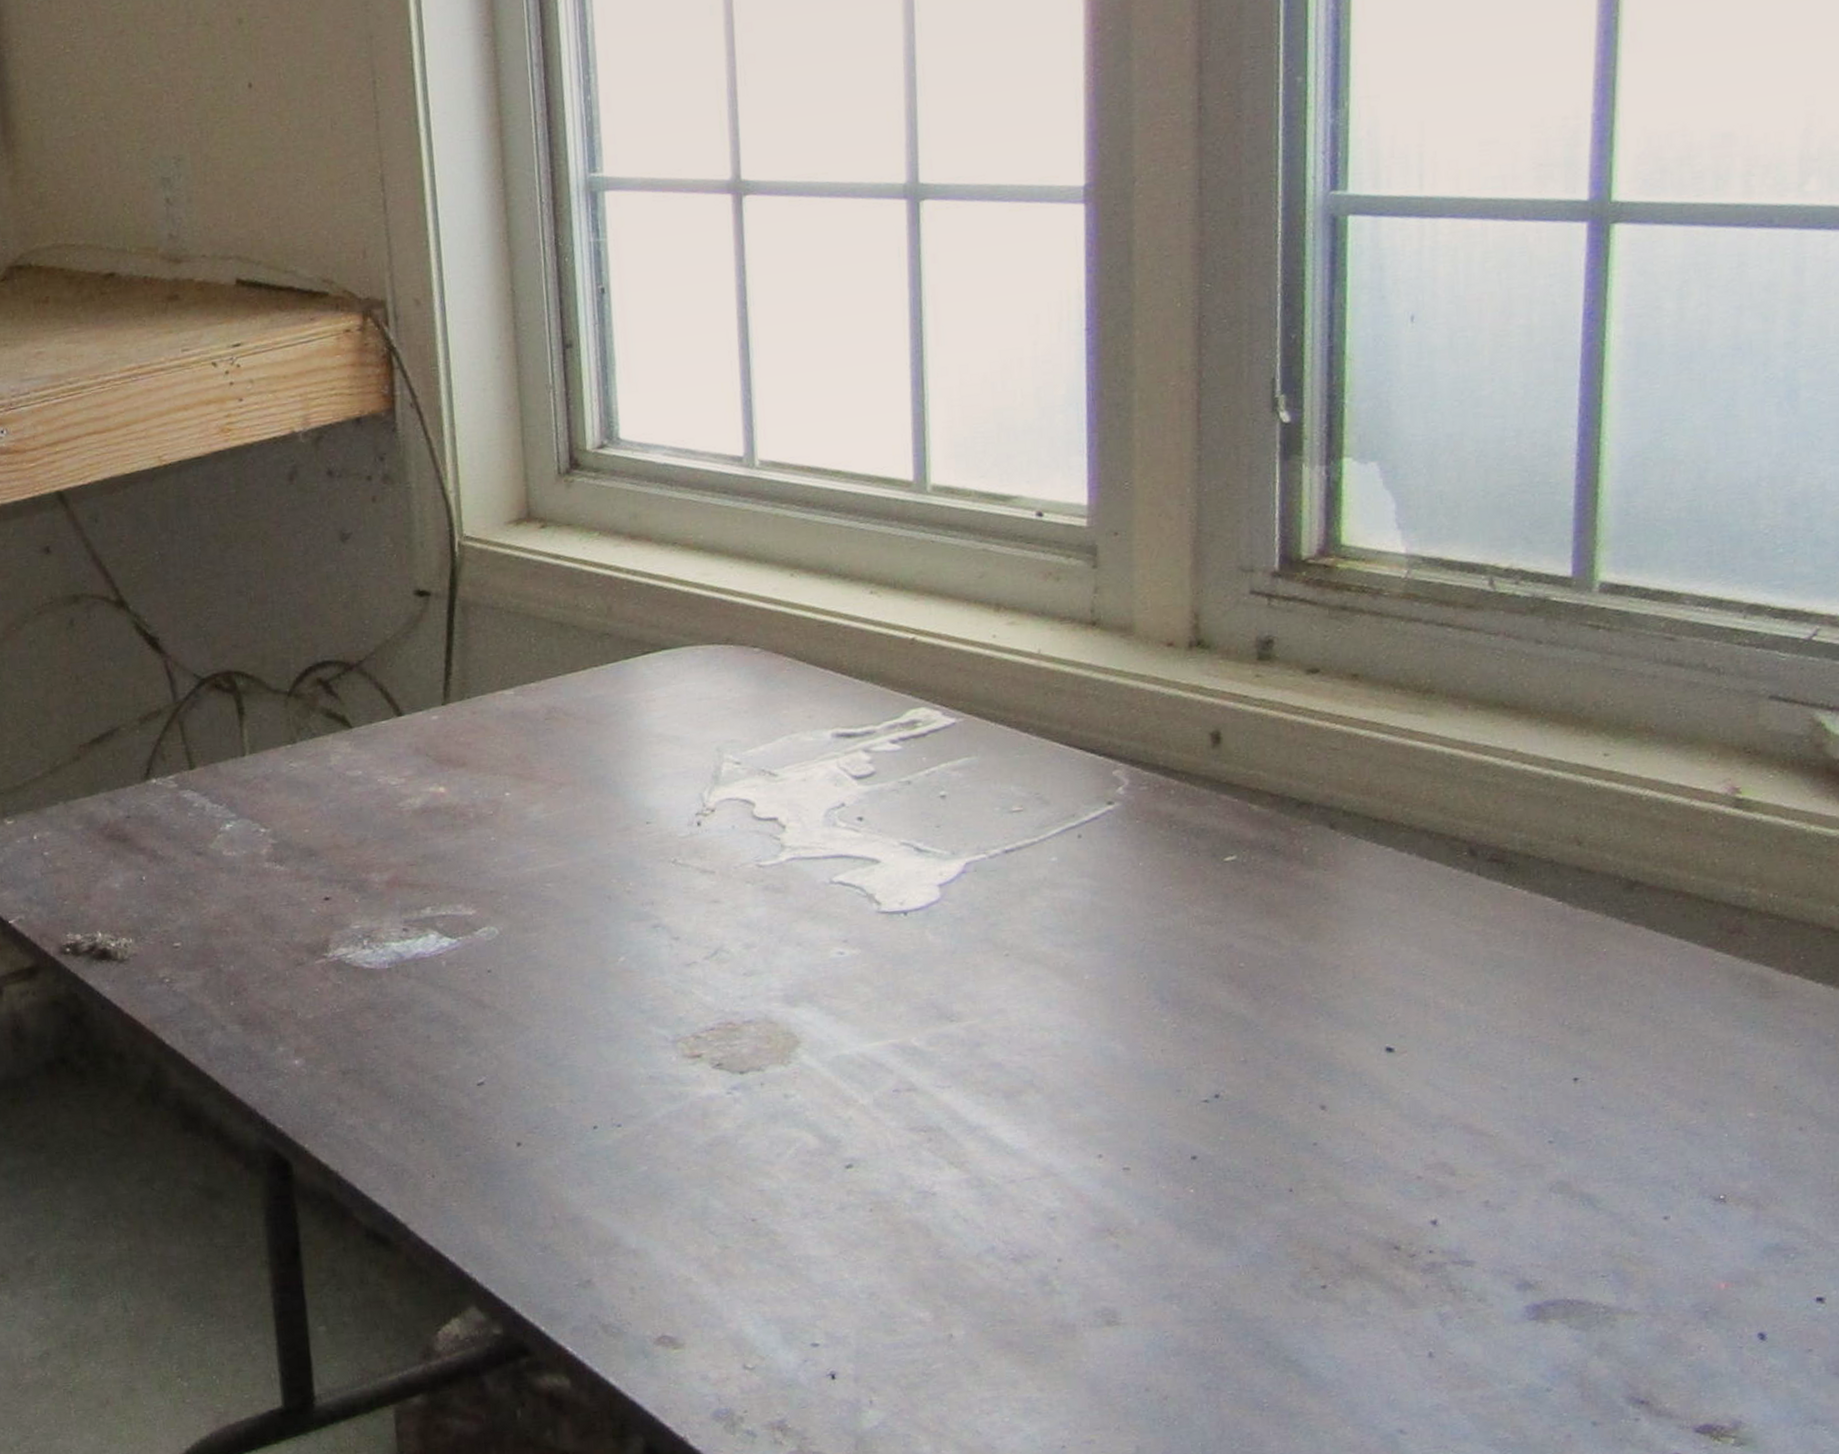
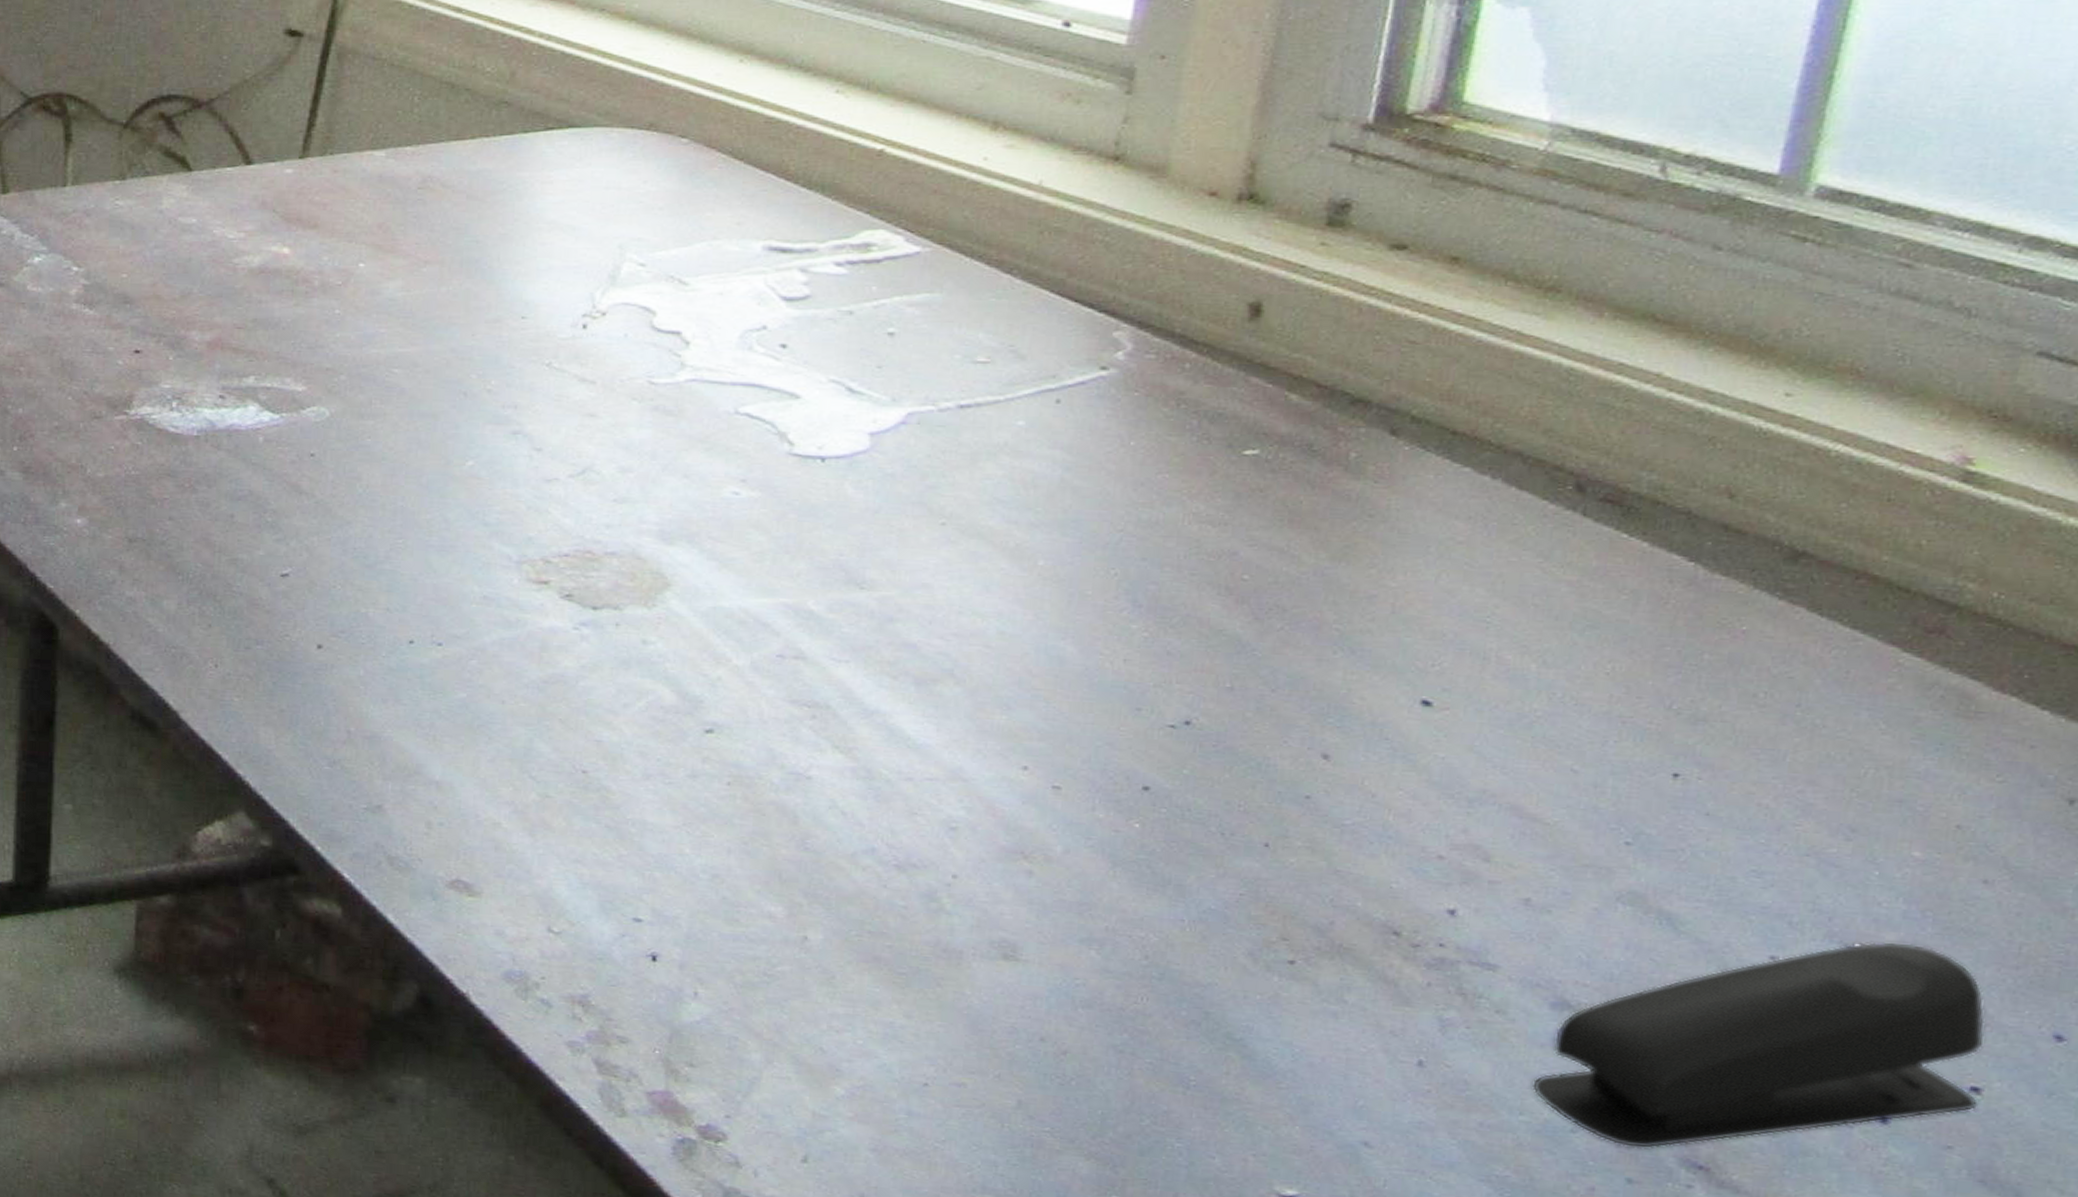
stapler: none [1513,1188,1825,1396] -> present [1531,941,1986,1149]

